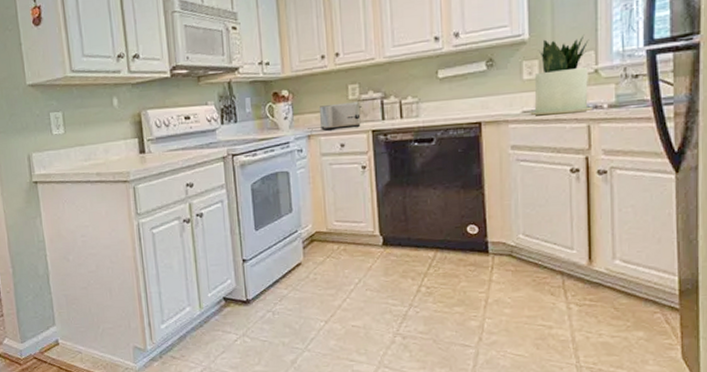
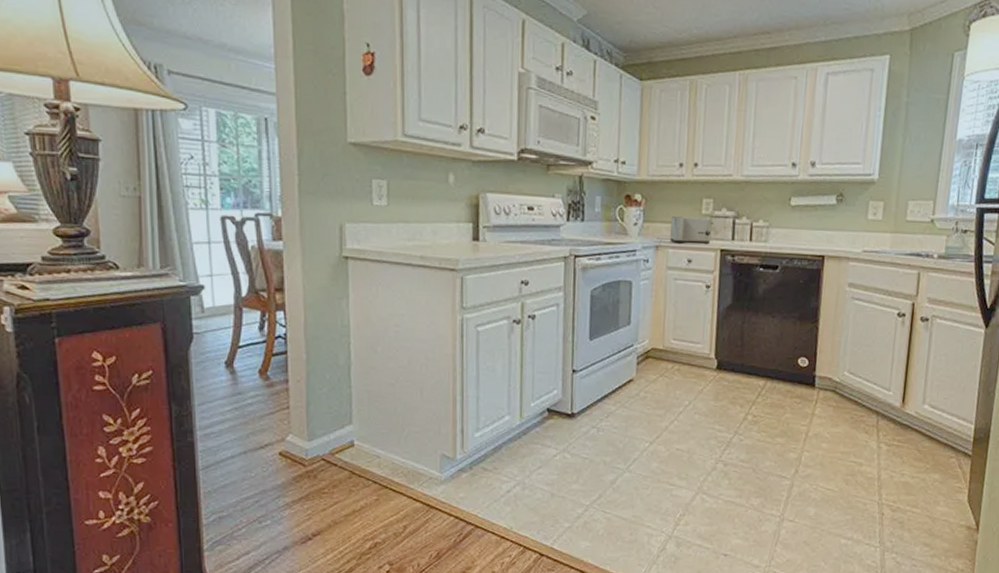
planter: present [530,34,593,116] -> none [869,182,930,260]

